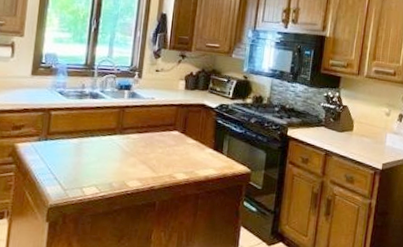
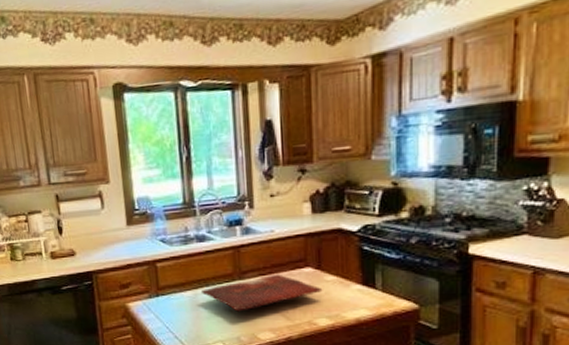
cutting board: none [86,133,184,161] -> present [202,274,323,312]

